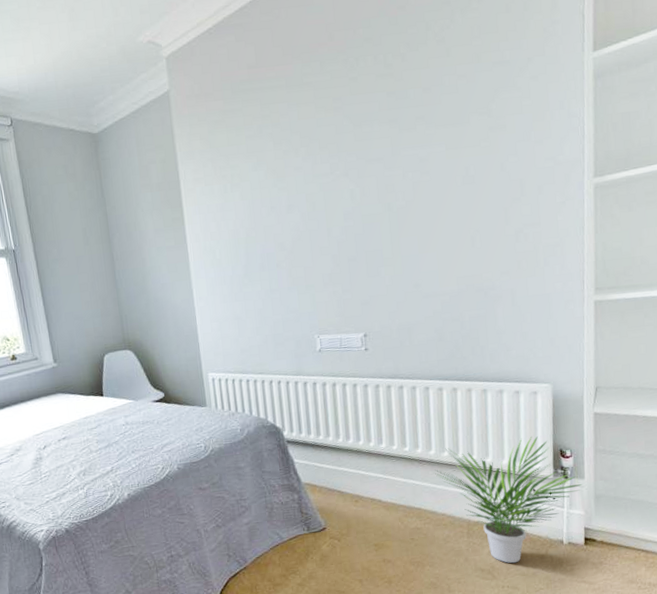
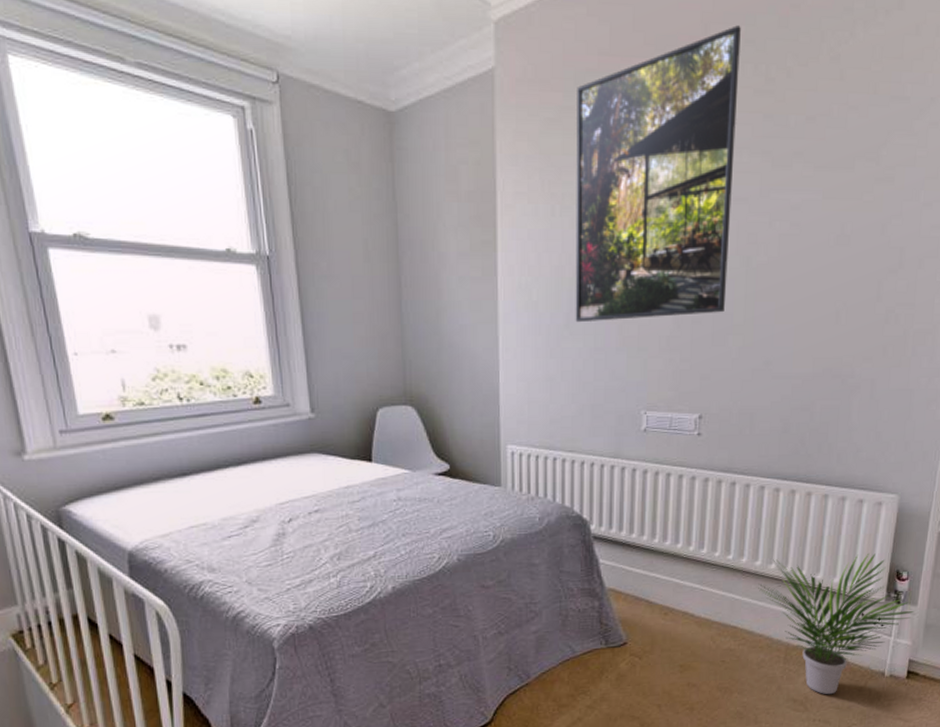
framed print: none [234,29,375,272] -> present [575,25,741,323]

